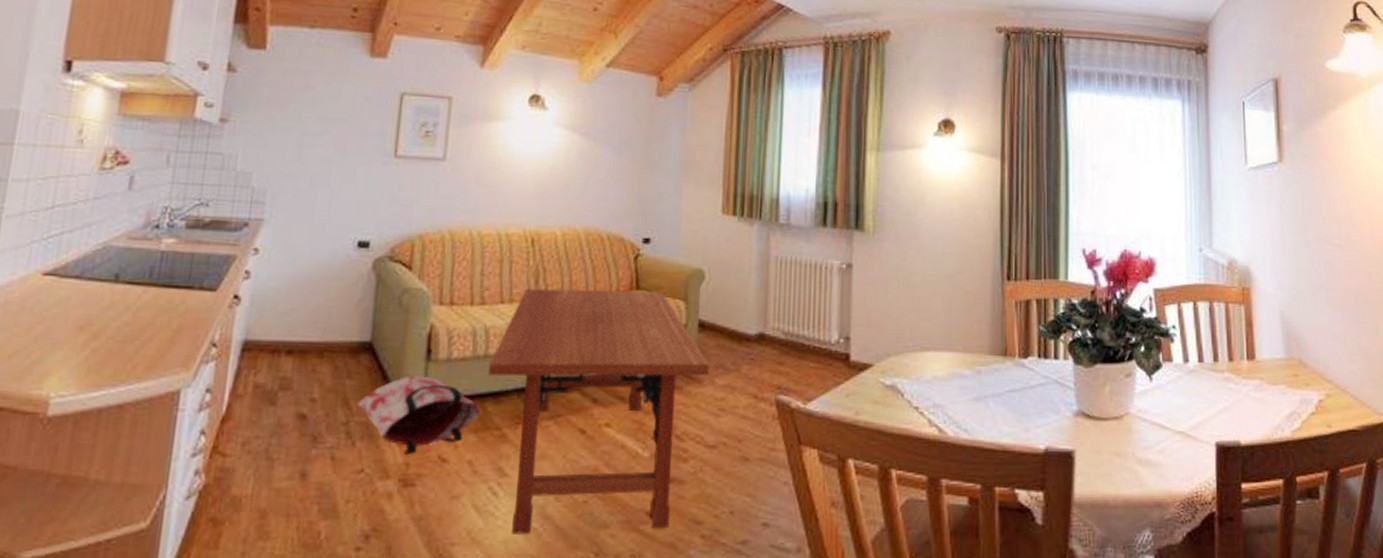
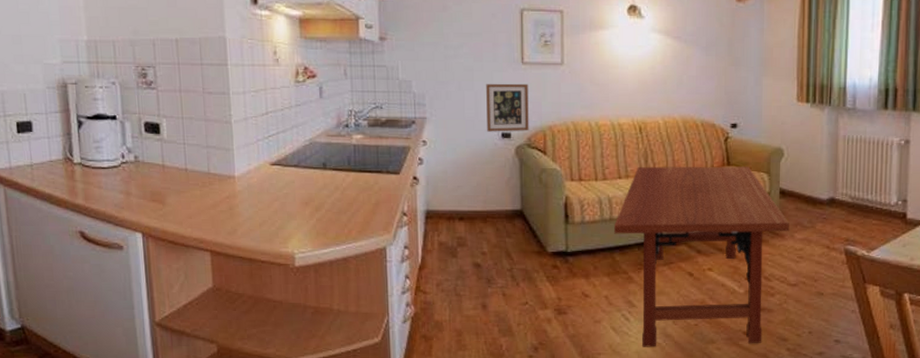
picture frame: none [340,180,400,241] -> present [486,83,529,132]
bag: present [357,376,483,454] -> none [517,235,612,292]

